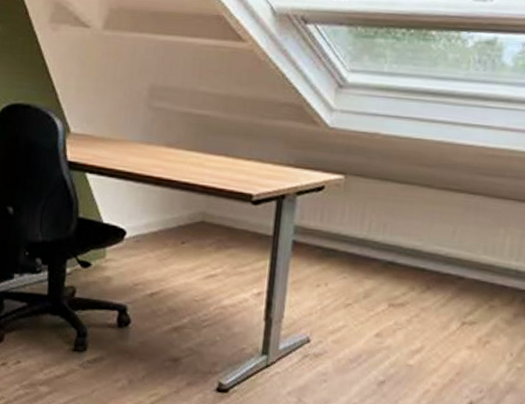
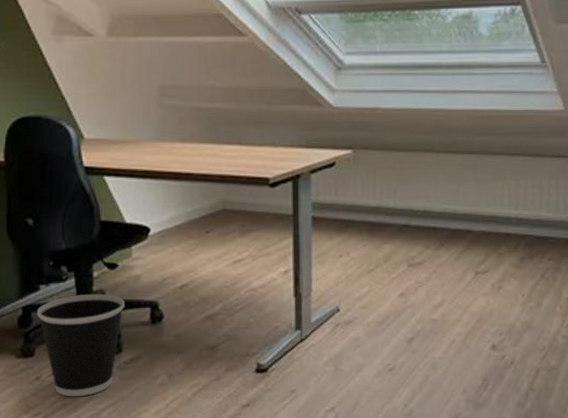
wastebasket: none [8,288,94,388] -> present [37,294,124,397]

